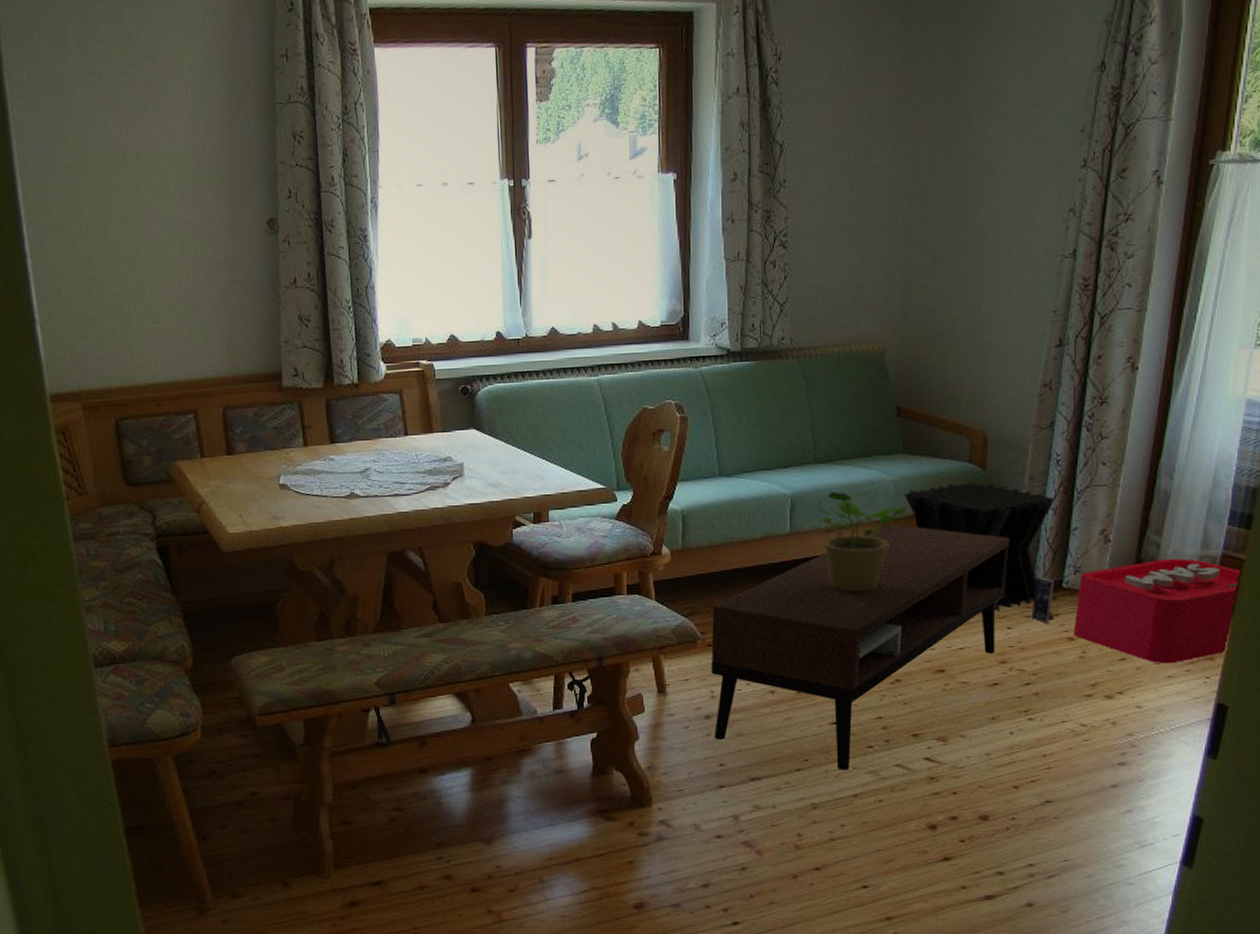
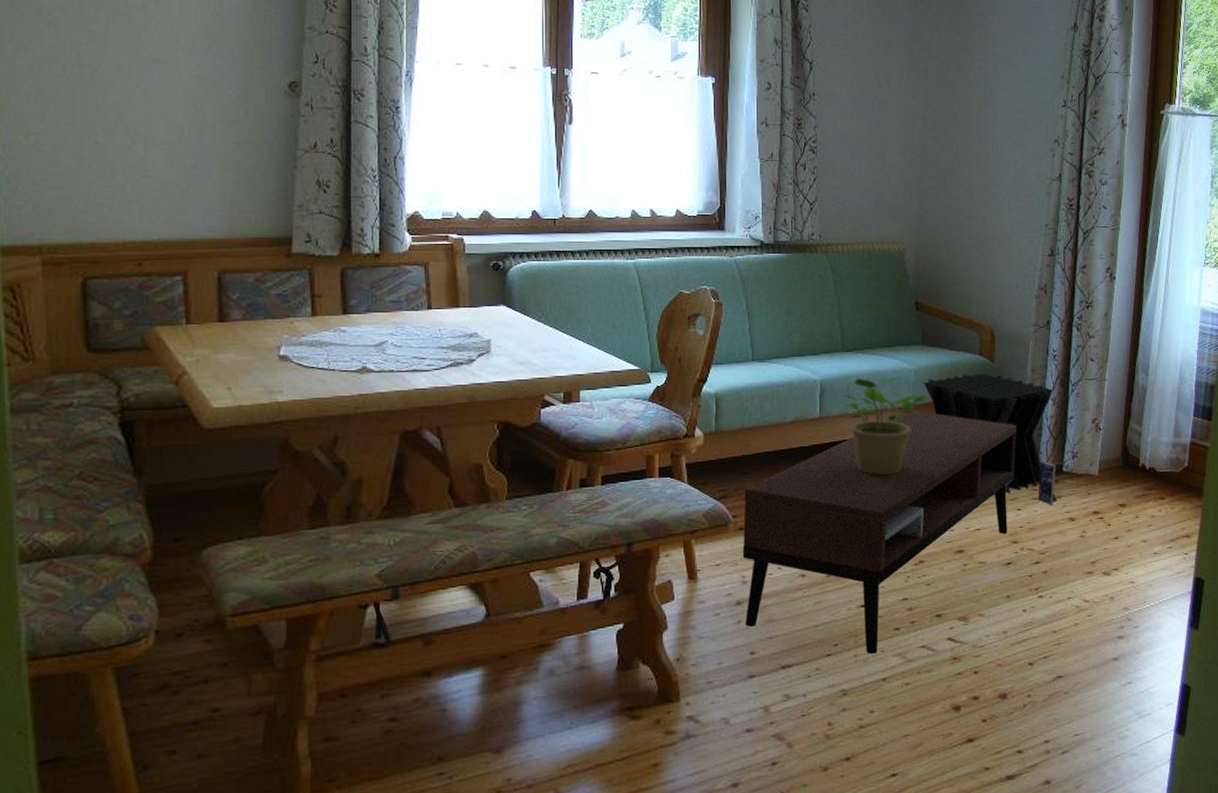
storage bin: present [1074,558,1242,664] -> none [1074,445,1207,542]

